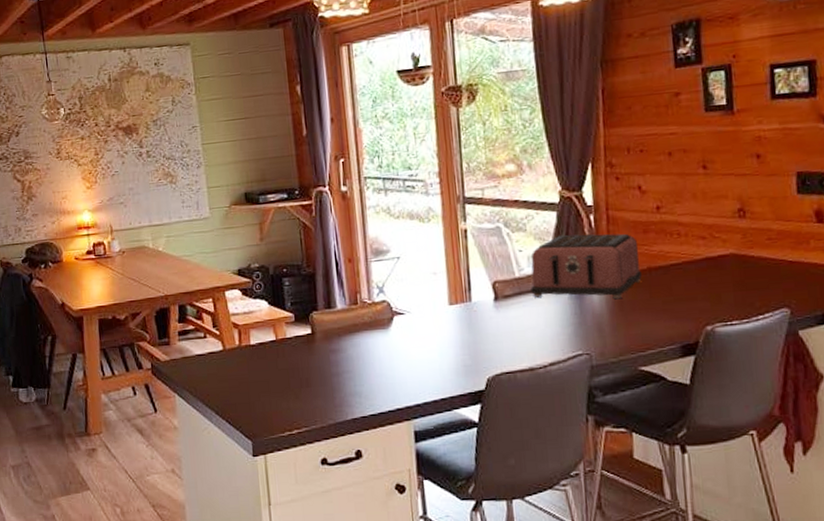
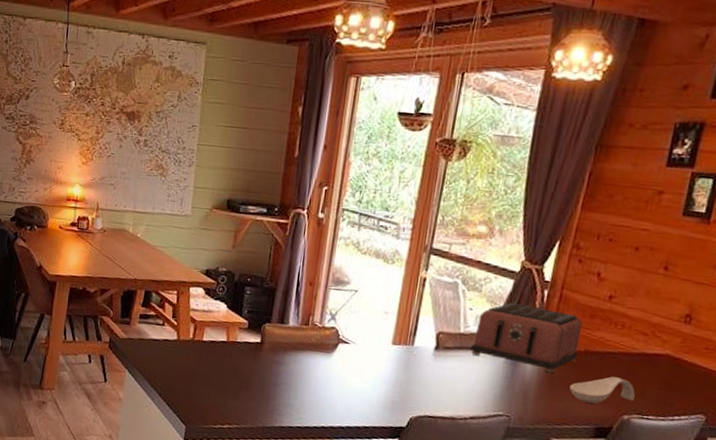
spoon rest: none [643,288,712,322] -> present [569,376,635,404]

